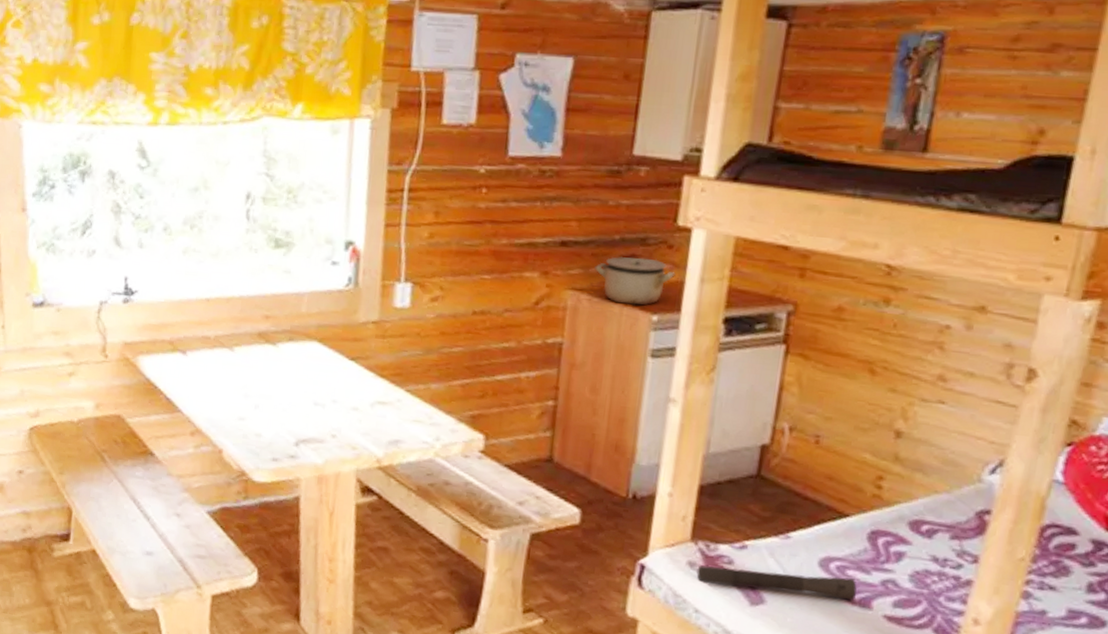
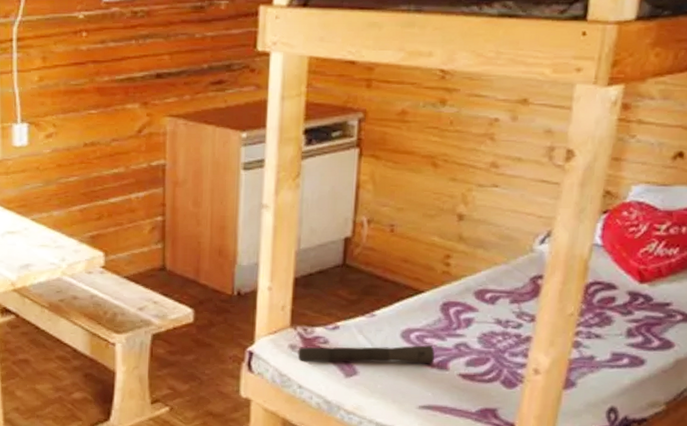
saucepan: present [595,257,676,306] -> none [188,82,259,126]

